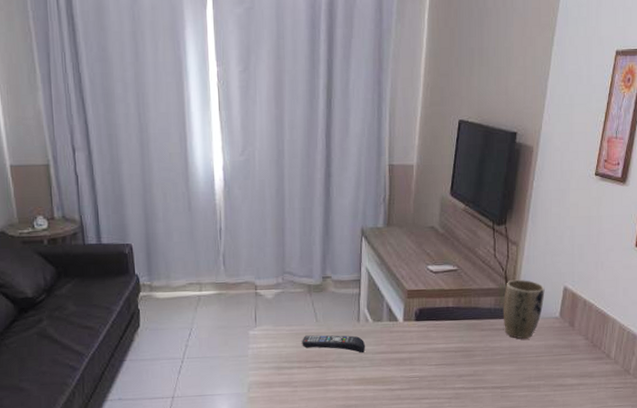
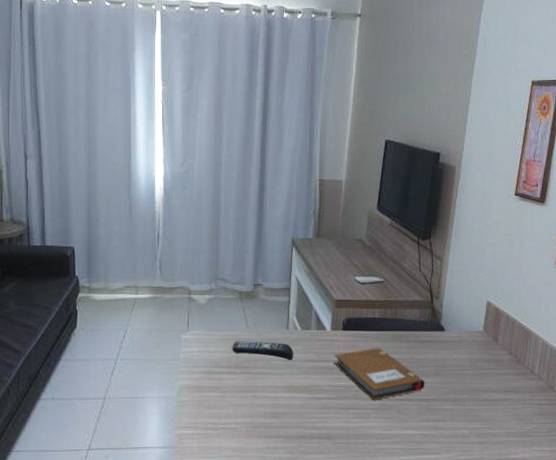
notebook: none [406,337,500,390] -> present [334,347,426,400]
plant pot: present [503,279,545,339] -> none [428,292,469,352]

